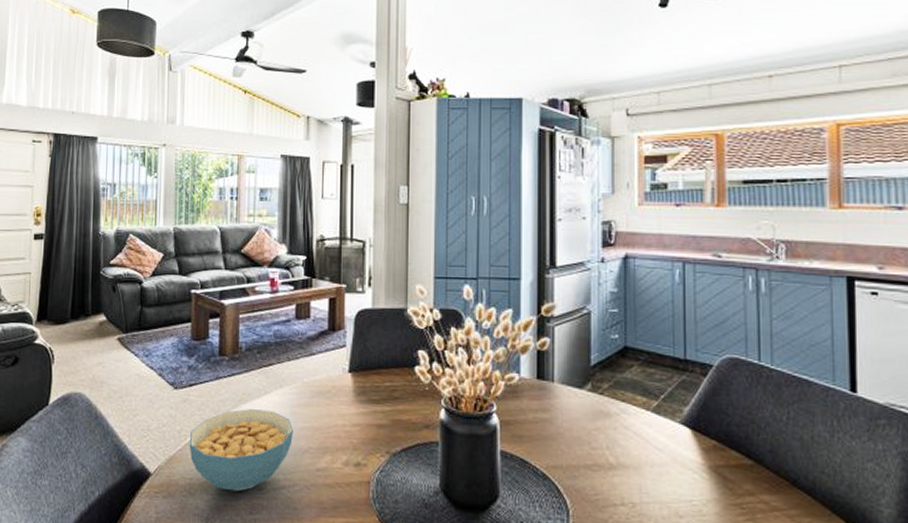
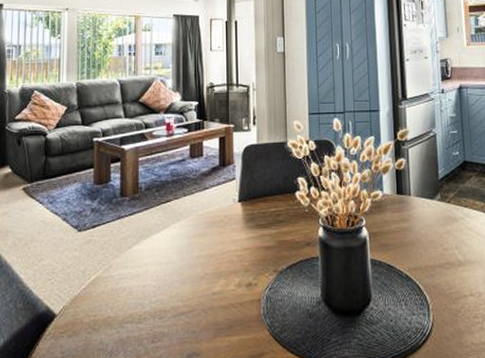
cereal bowl: present [189,409,293,492] -> none [93,243,190,323]

